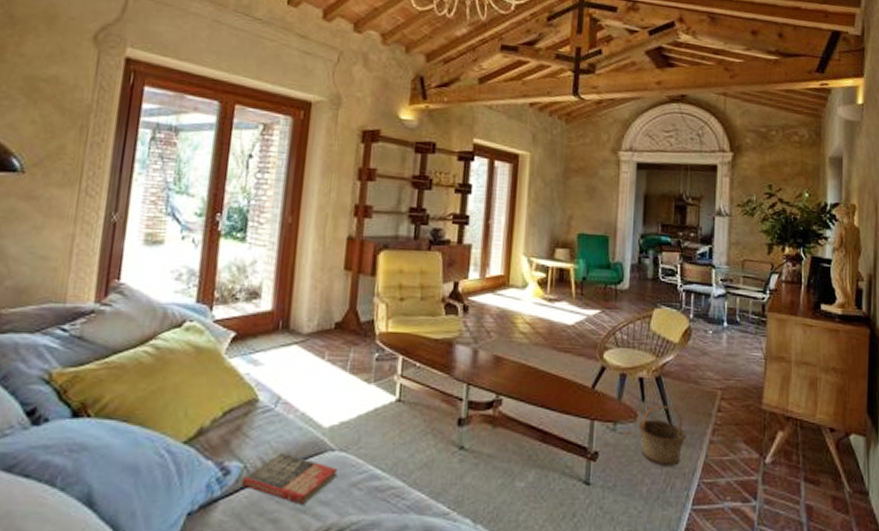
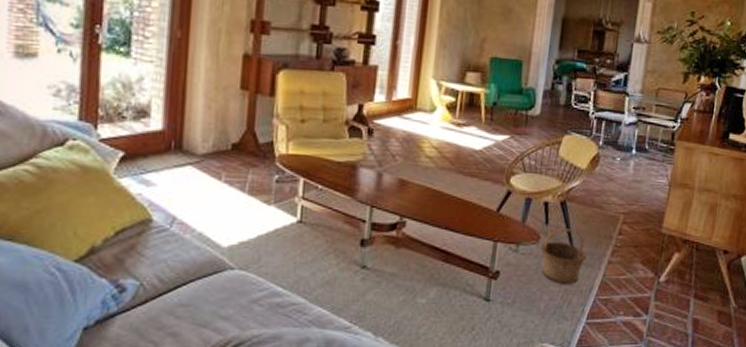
book: present [241,452,338,505] -> none [138,270,238,319]

